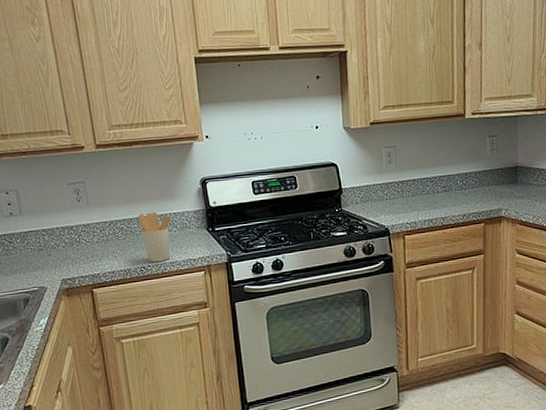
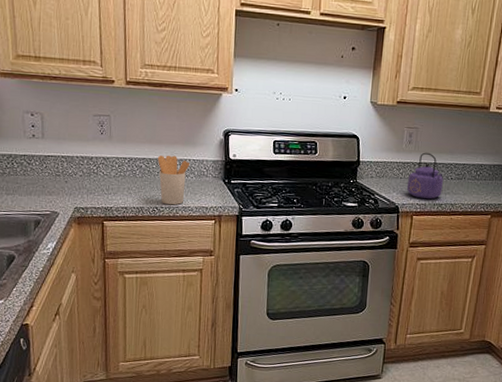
kettle: none [393,169,431,218] -> present [406,152,444,200]

